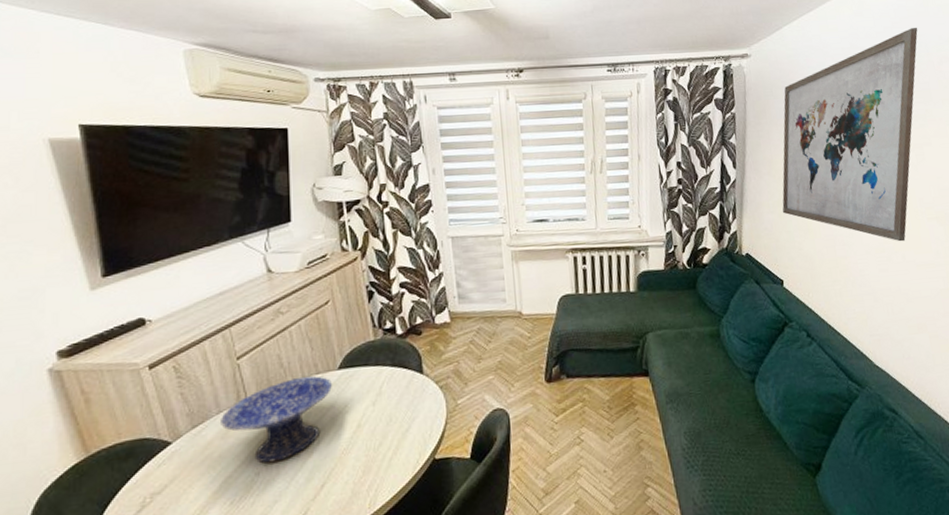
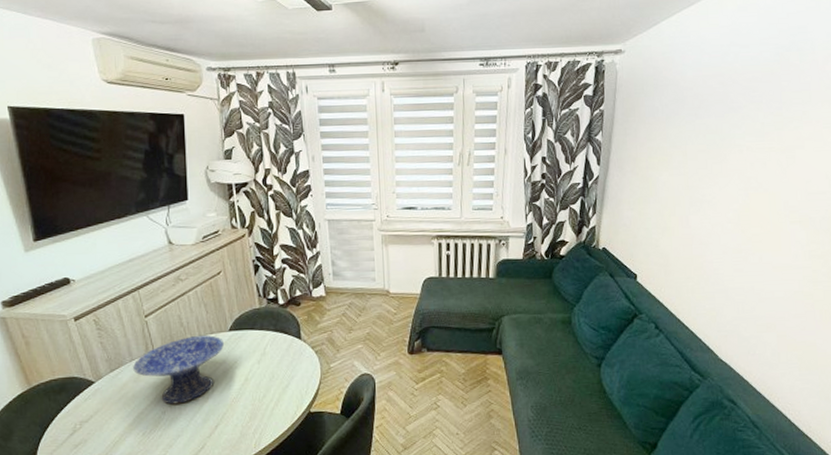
wall art: present [782,28,918,242] -> none [642,24,806,244]

